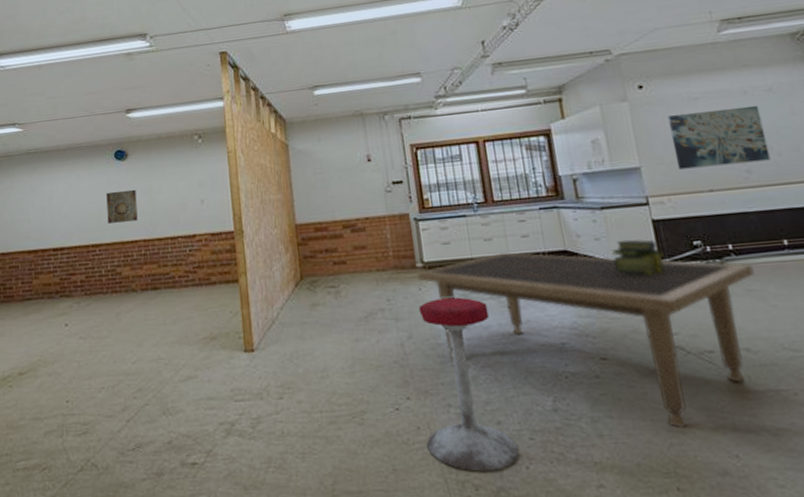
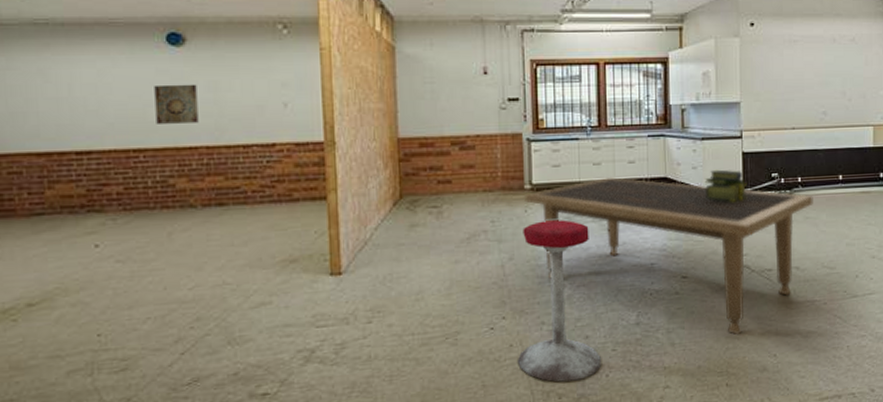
wall art: present [667,105,771,170] -> none [769,53,843,107]

